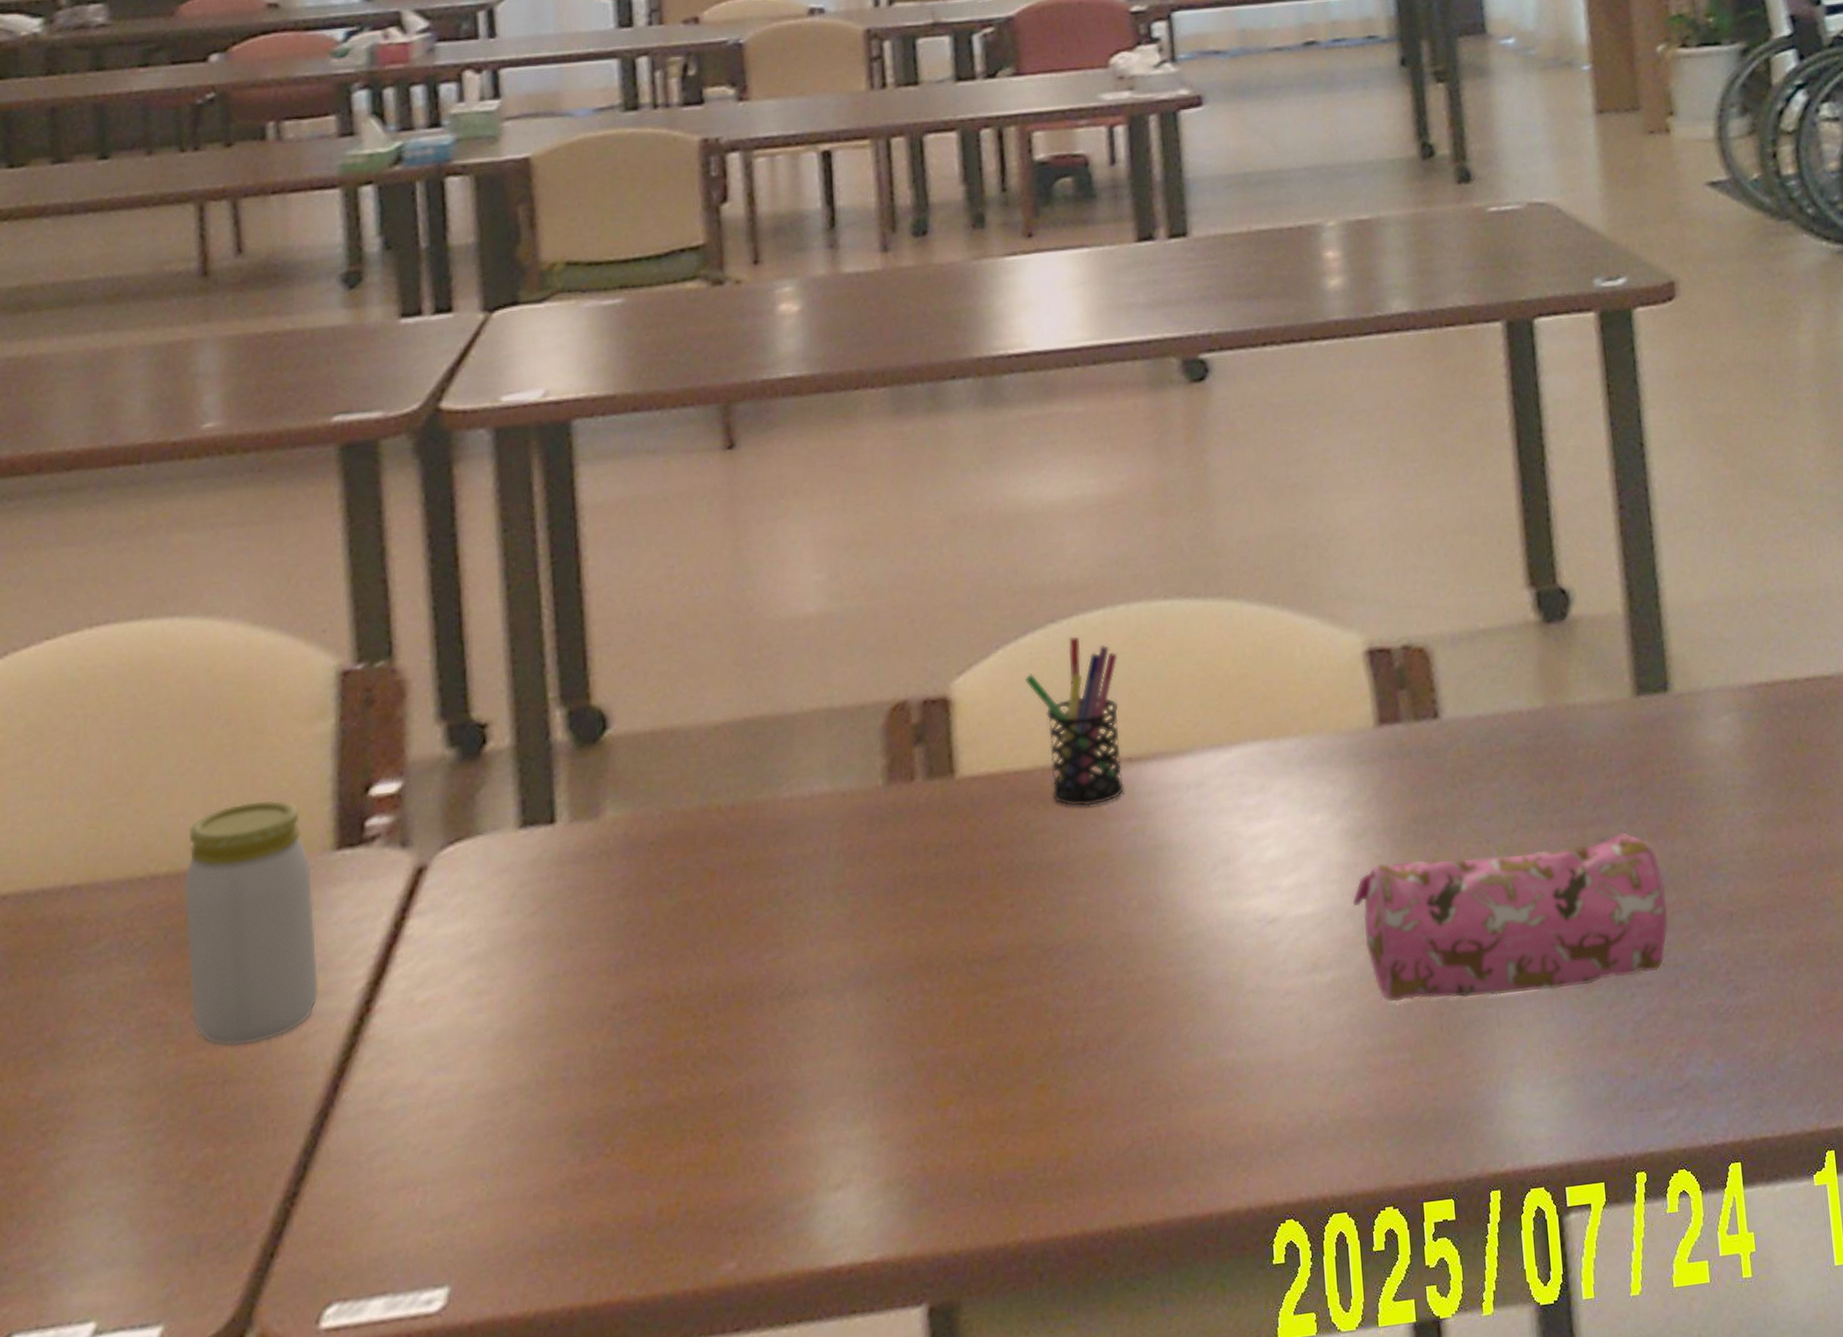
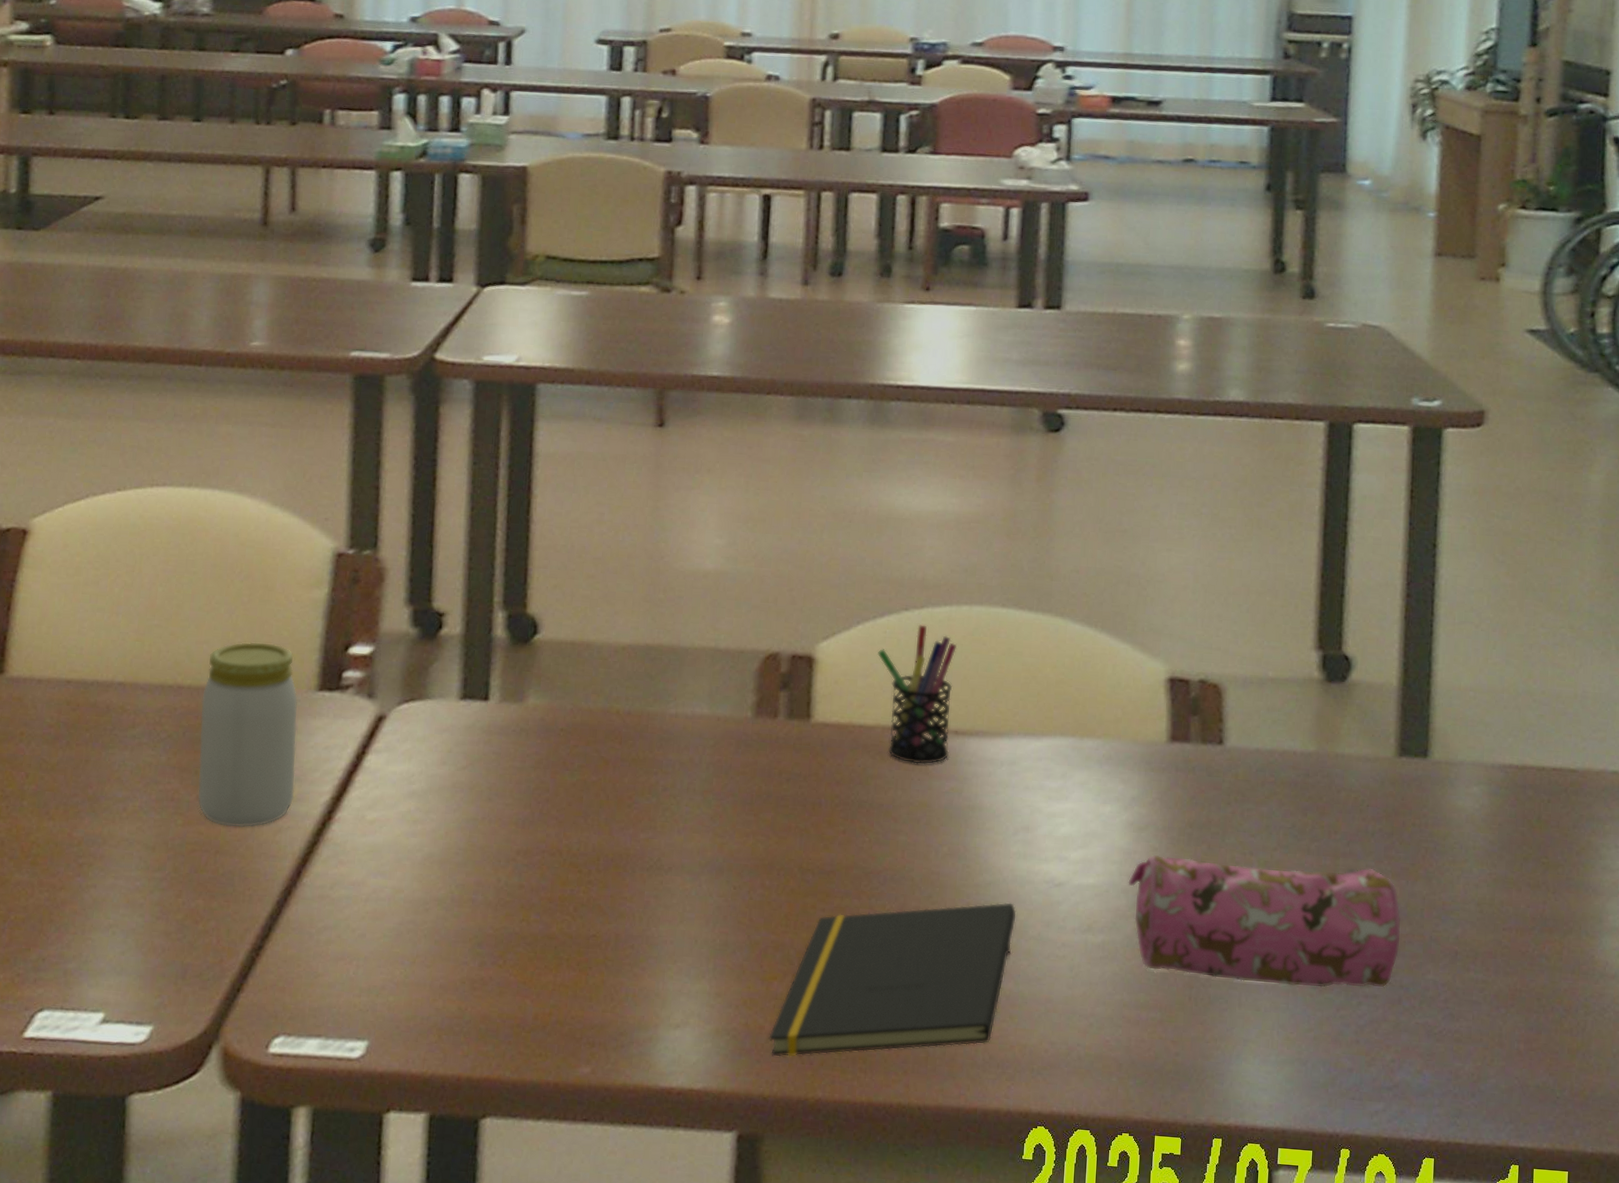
notepad: none [951,953,1229,1201] -> present [768,902,1017,1057]

